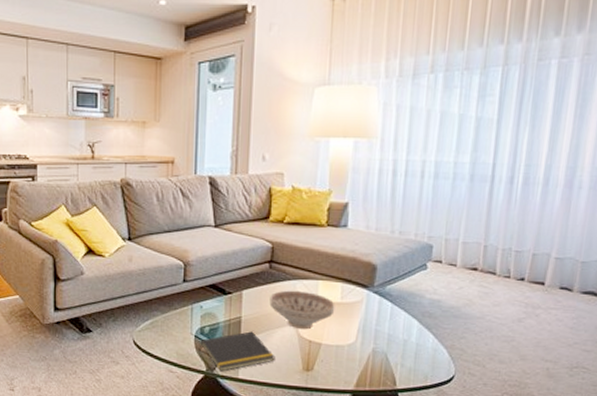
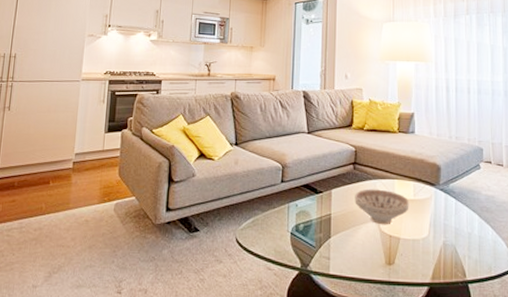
notepad: present [200,331,275,372] -> none [295,228,361,268]

